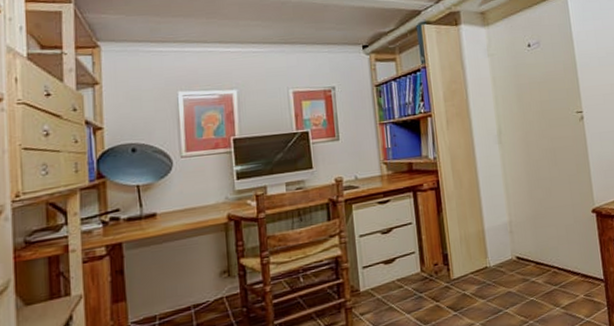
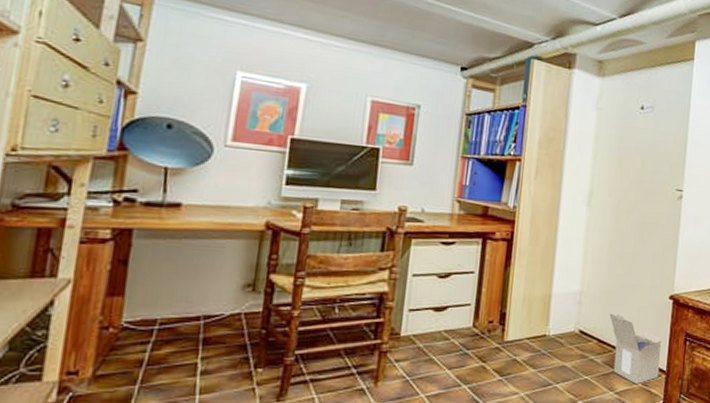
cardboard box: none [540,236,598,297] -> present [609,313,662,385]

